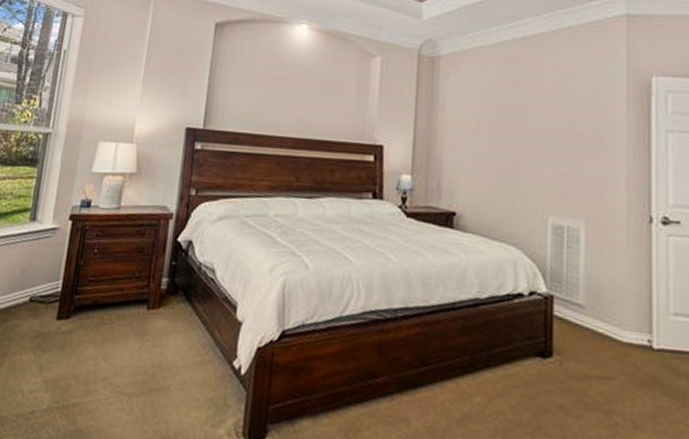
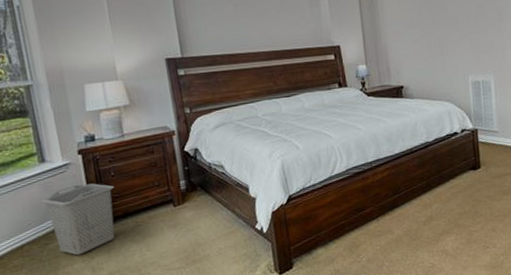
laundry basket: none [15,255,93,344] -> present [40,183,115,256]

